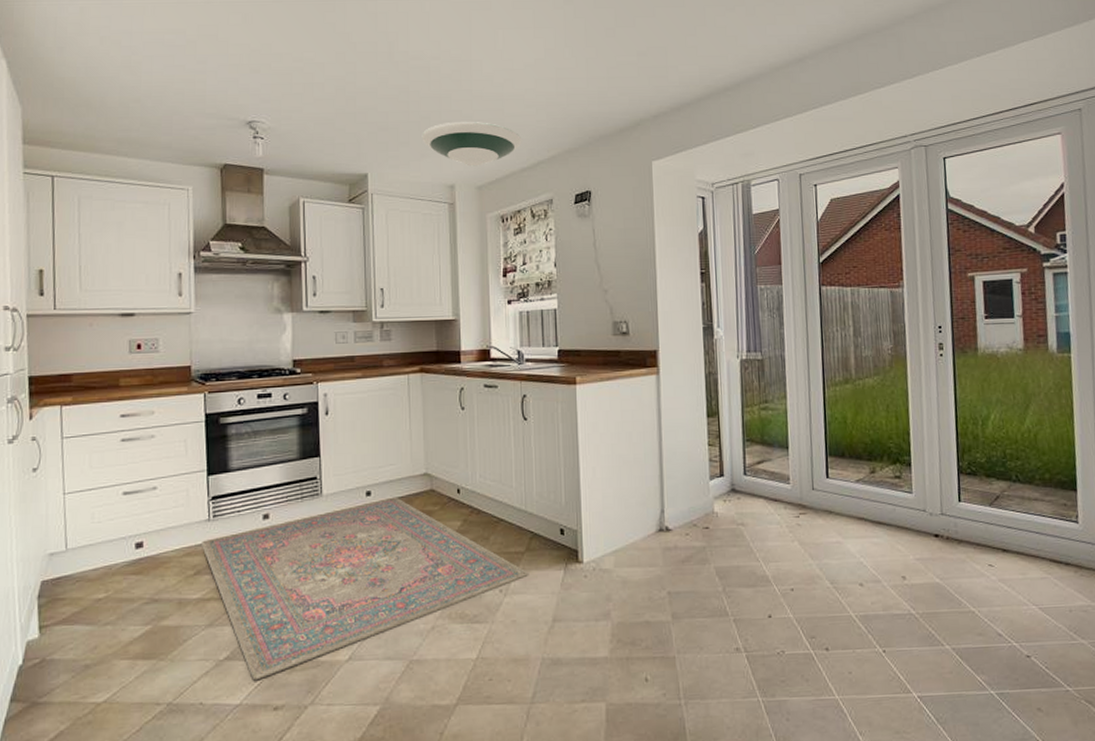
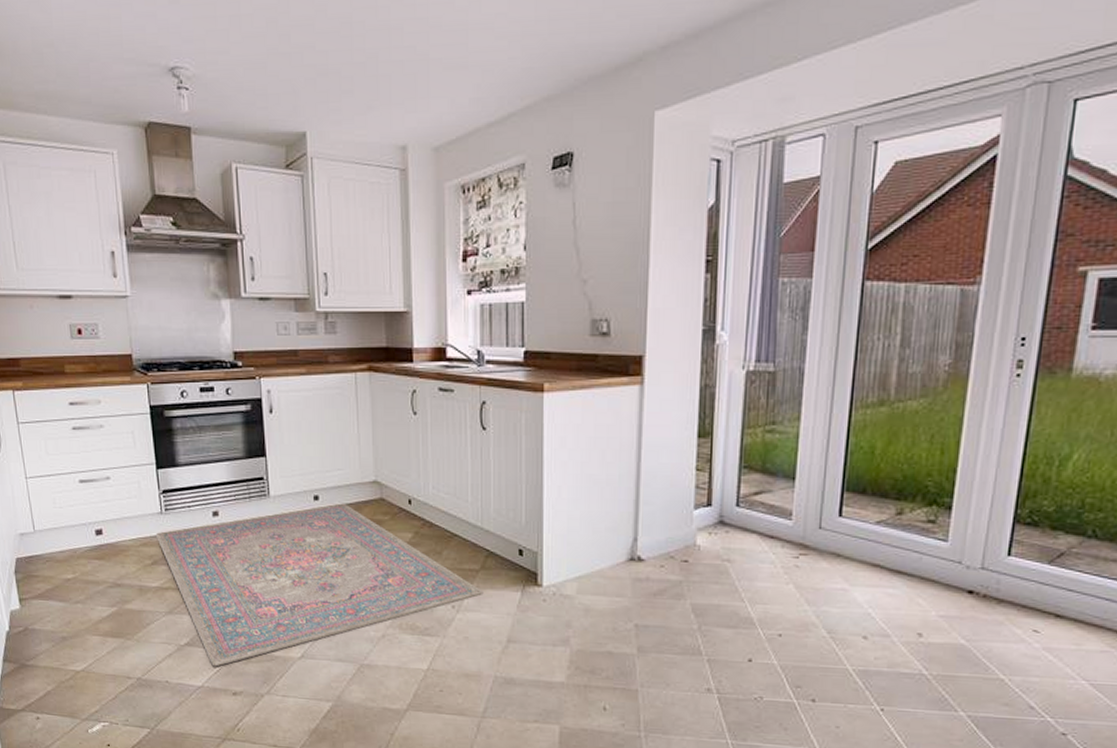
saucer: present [422,121,522,167] -> none [368,60,490,121]

